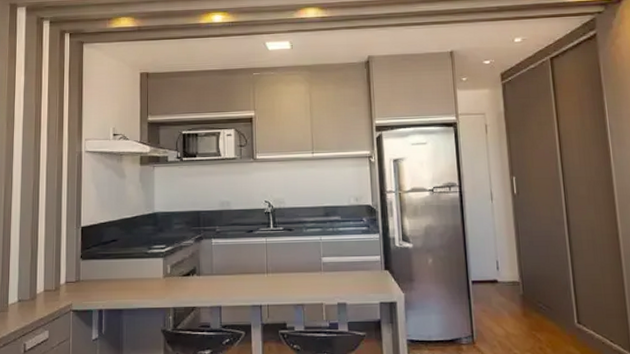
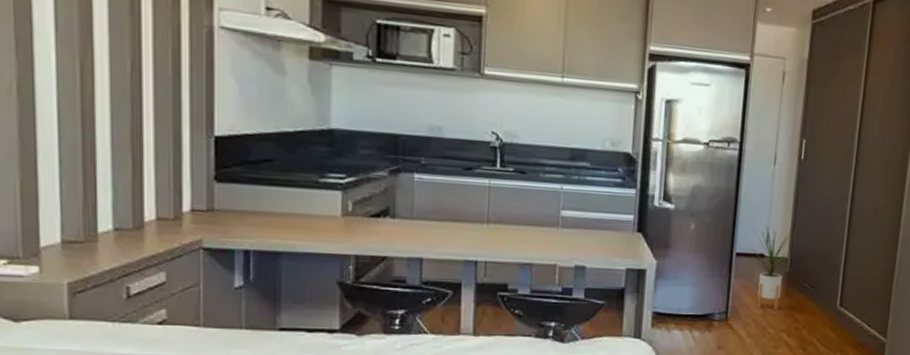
house plant: none [483,254,523,332] -> present [748,225,795,311]

